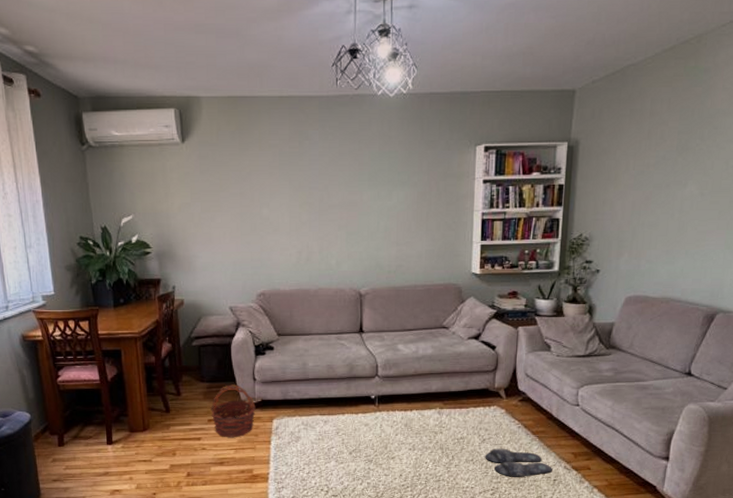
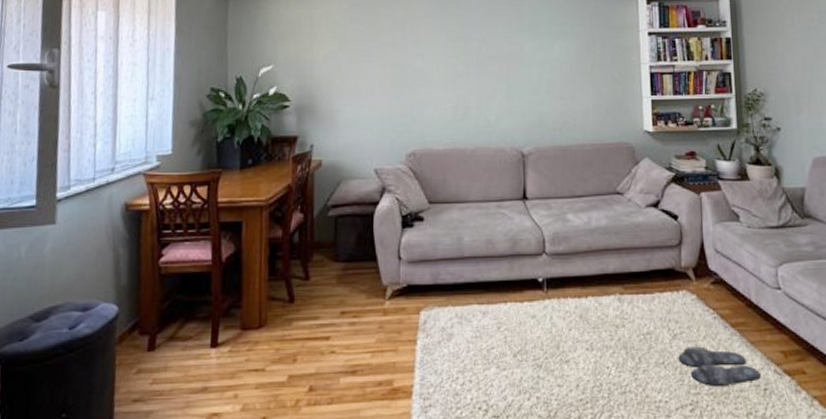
basket: present [210,384,256,438] -> none [344,265,400,336]

